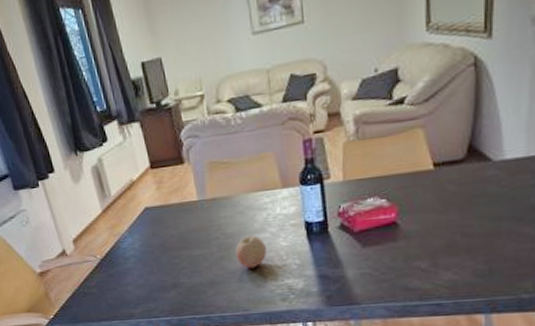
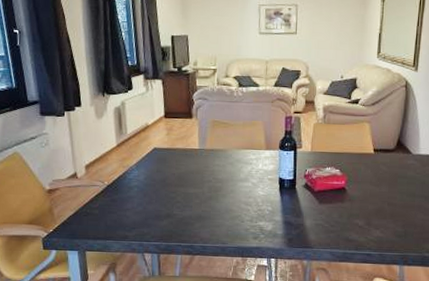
fruit: present [235,235,267,269] -> none [222,183,248,210]

